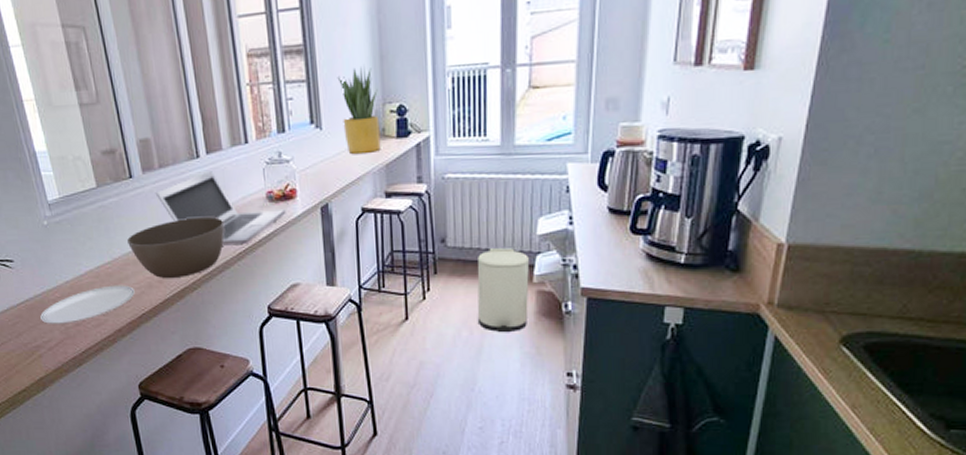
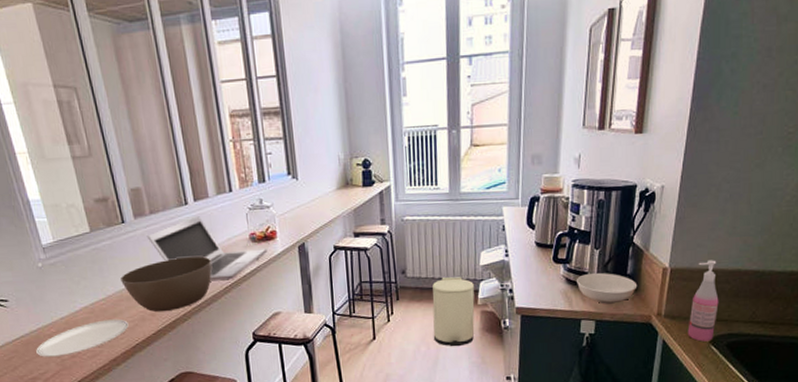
planter: present [337,65,381,154] -> none [310,125,350,200]
bowl: none [661,247,742,288] -> present [577,272,638,304]
soap dispenser: none [809,234,855,341] -> present [687,260,719,342]

